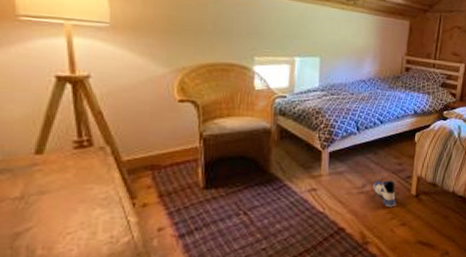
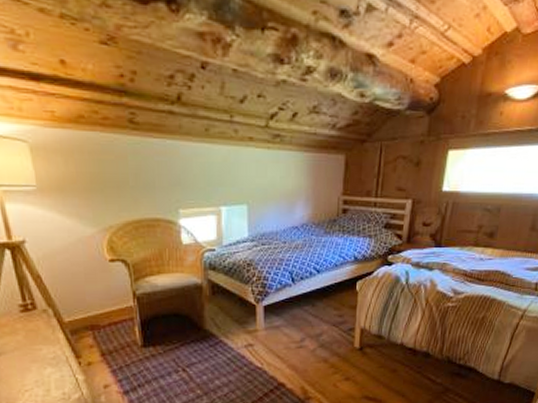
sneaker: present [373,180,397,207] -> none [312,333,339,362]

